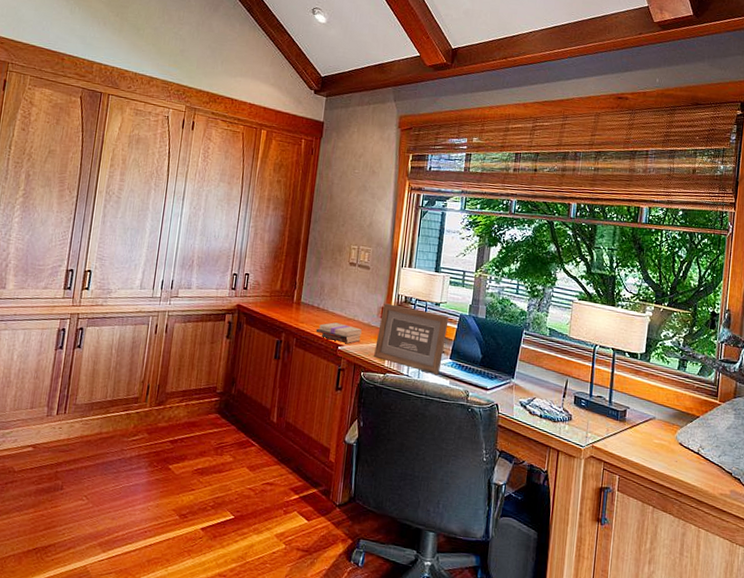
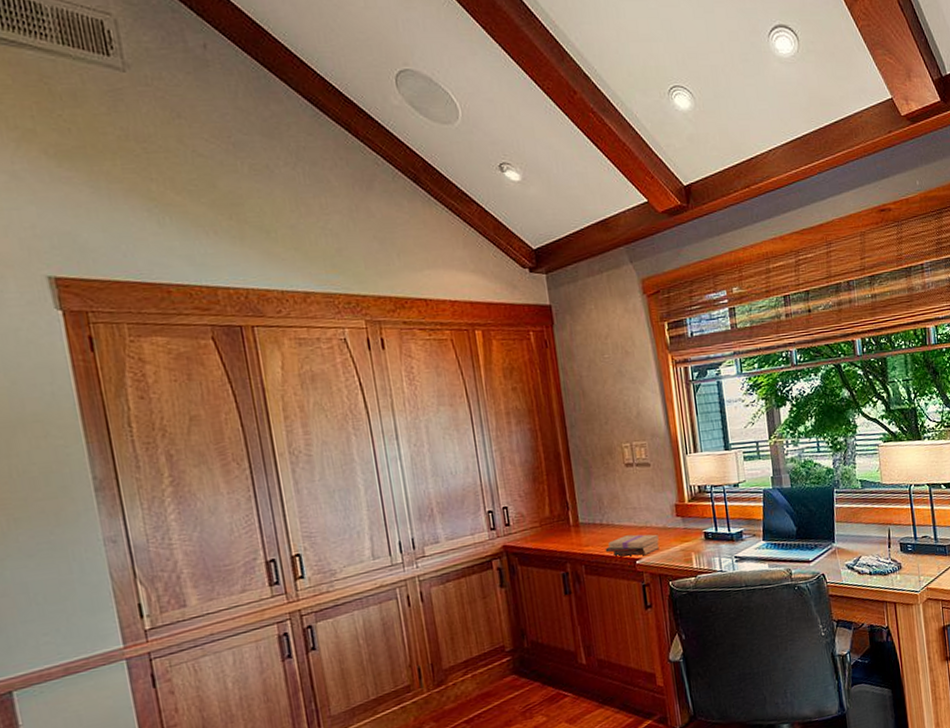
picture frame: present [374,303,449,376] -> none [676,495,756,563]

